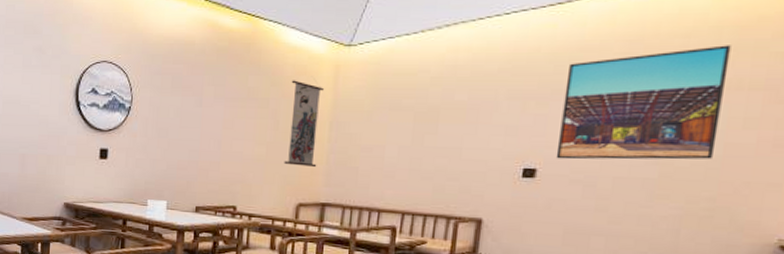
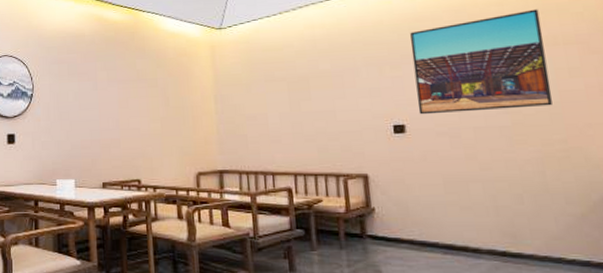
wall scroll: present [284,79,325,168] -> none [174,59,209,138]

